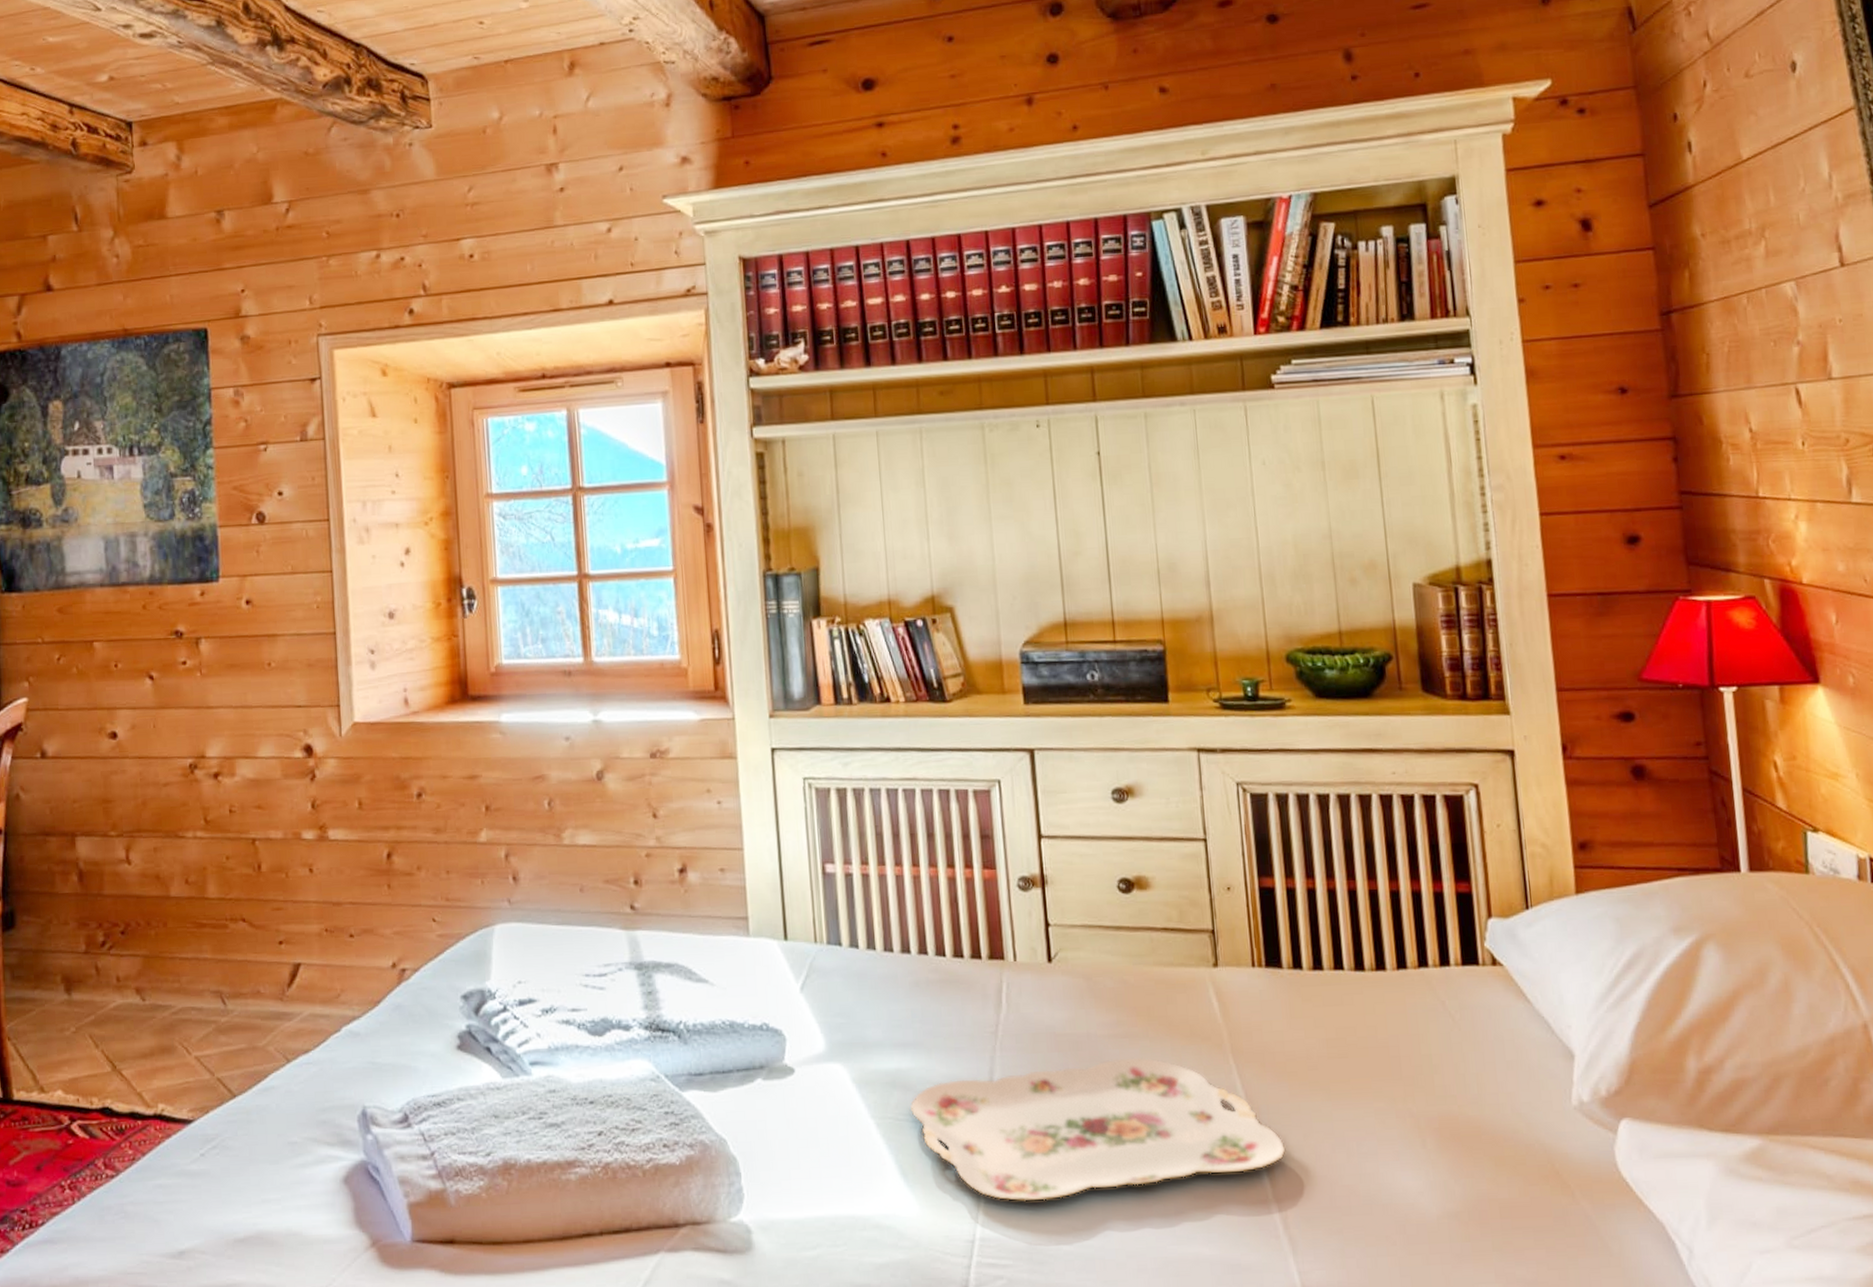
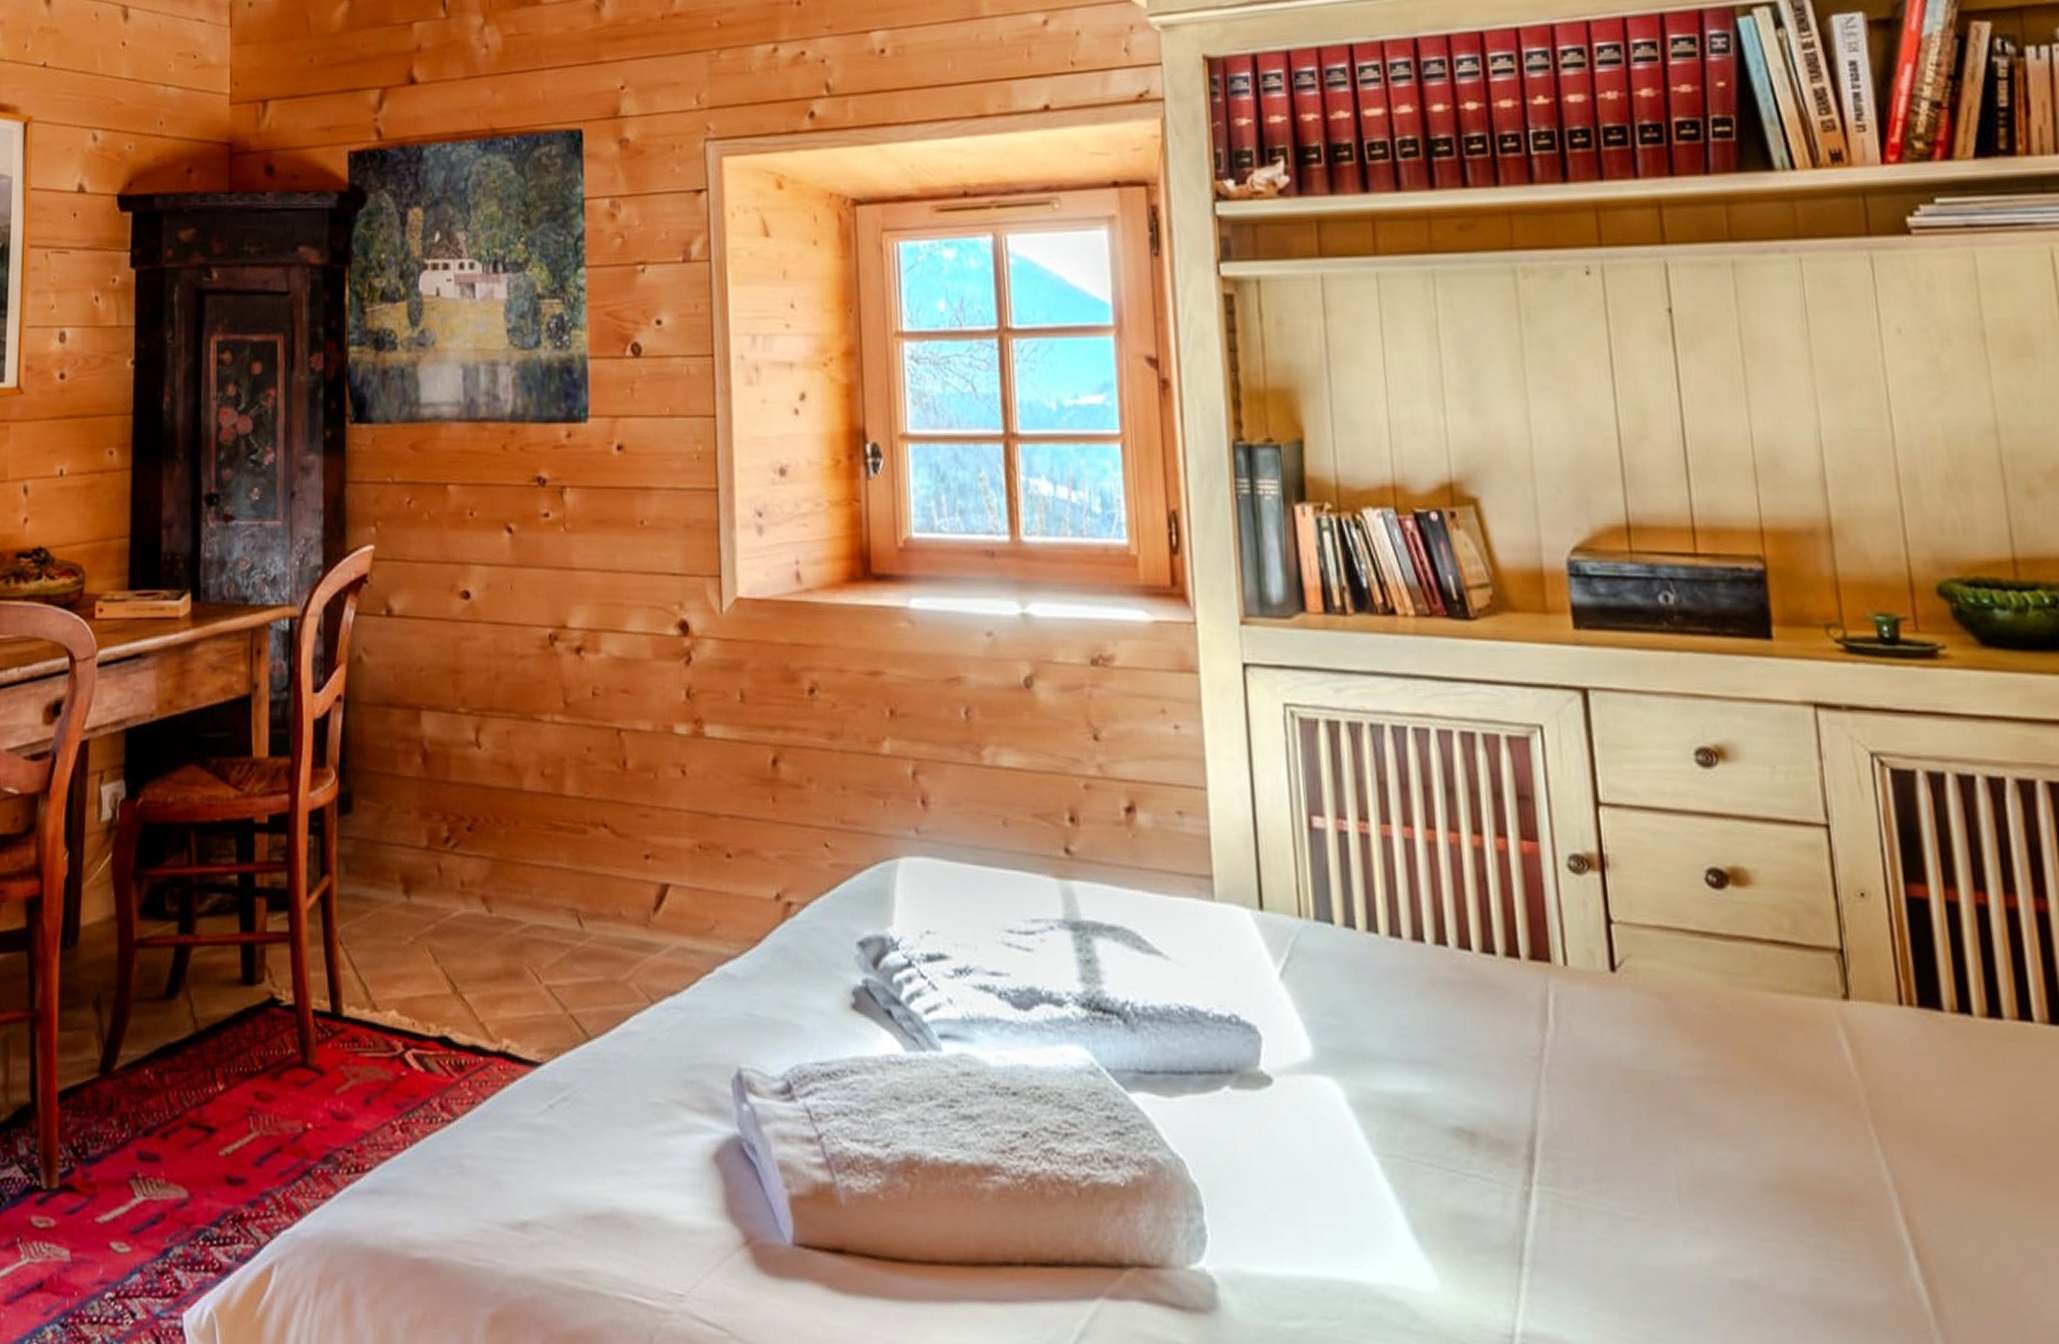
serving tray: present [909,1057,1286,1202] -> none [1424,1110,1955,1293]

